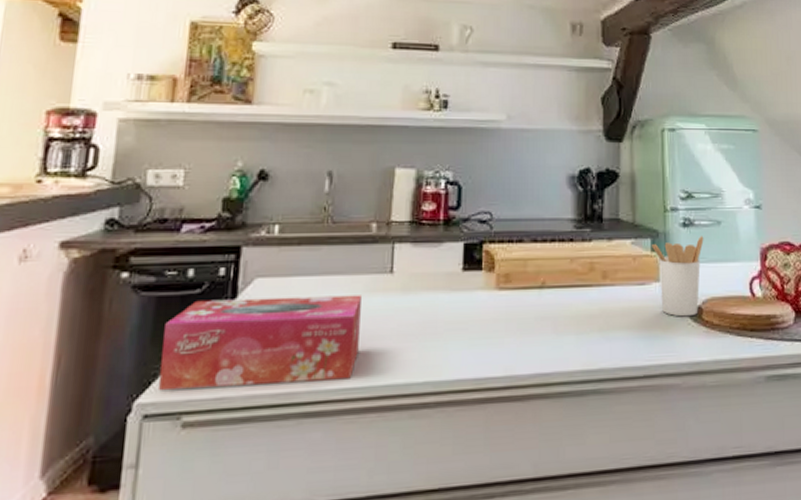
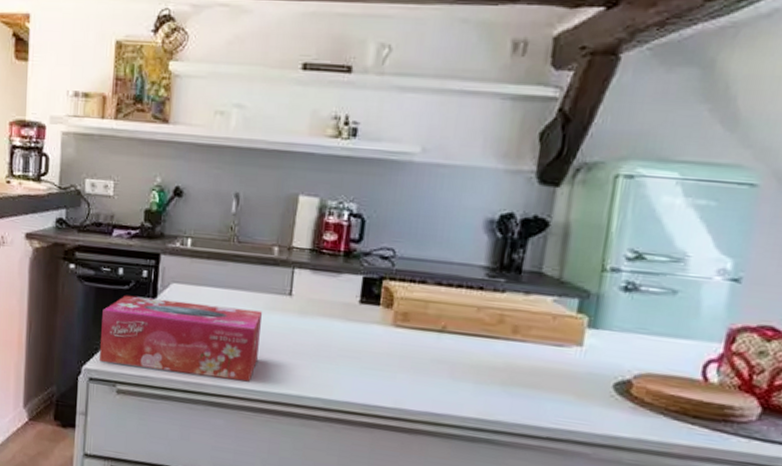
utensil holder: present [651,236,704,317] -> none [578,304,650,389]

